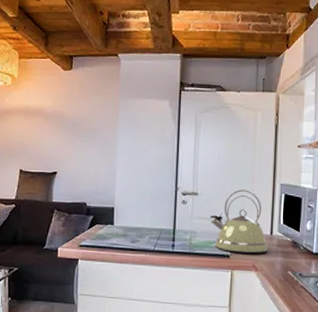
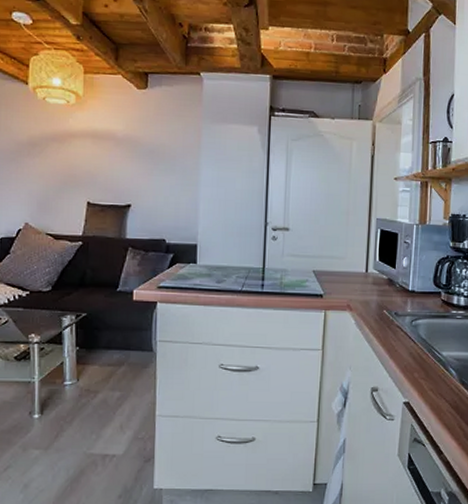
kettle: present [210,189,268,253] -> none [302,224,363,292]

